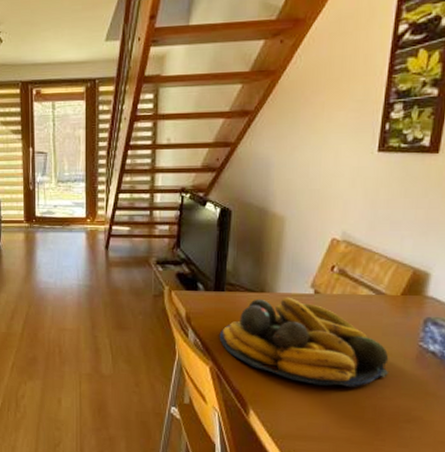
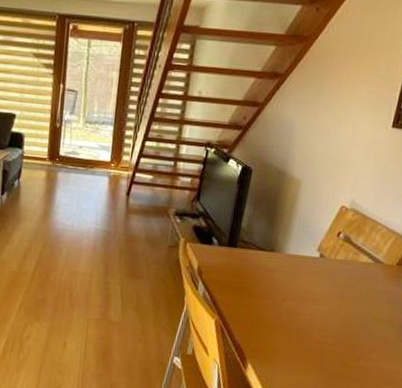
fruit bowl: present [219,297,389,388] -> none [227,257,379,349]

